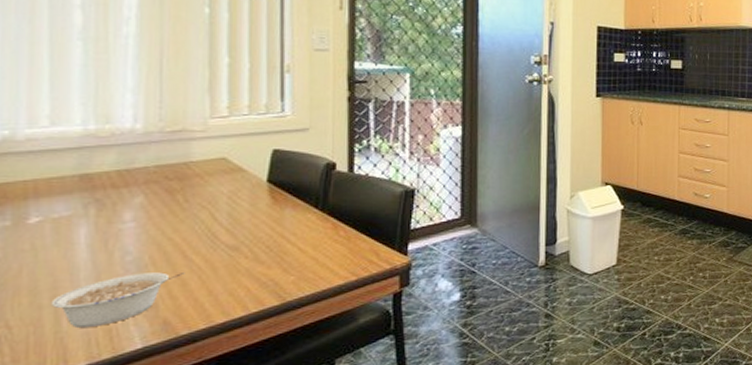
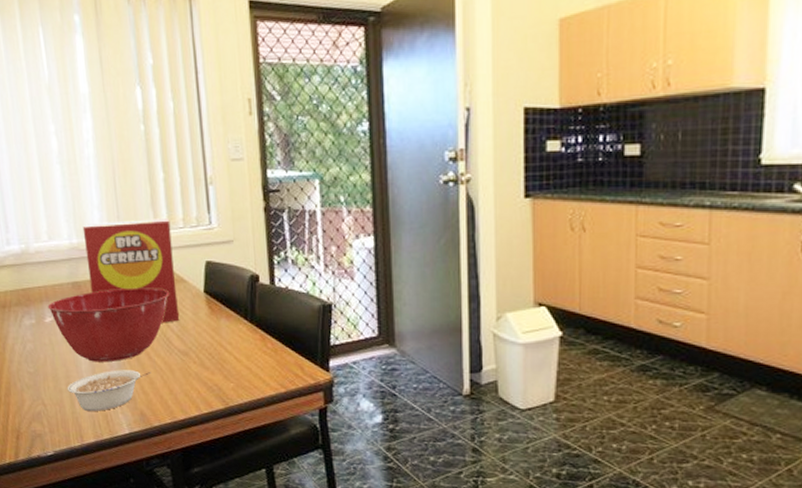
mixing bowl: none [35,178,221,267] -> present [47,287,169,363]
cereal box: none [106,104,232,217] -> present [82,218,180,323]

